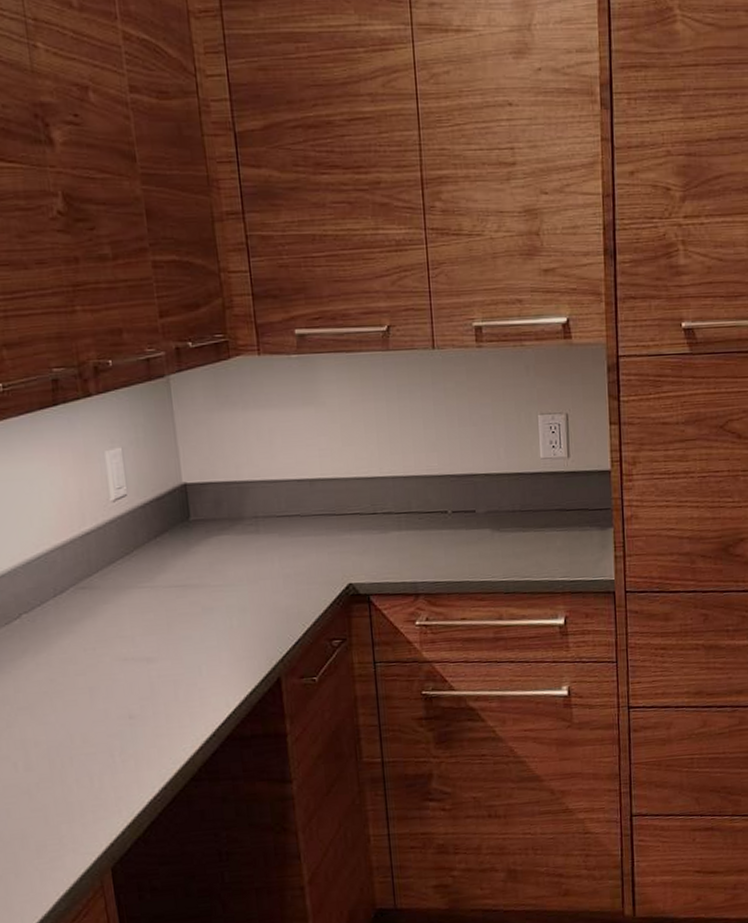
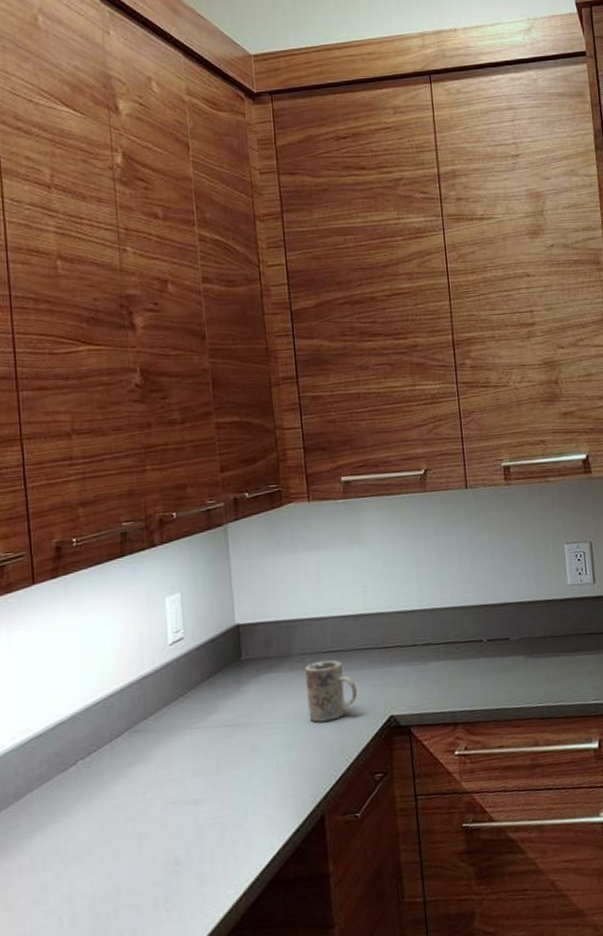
mug: none [258,524,315,587] -> present [305,659,358,722]

